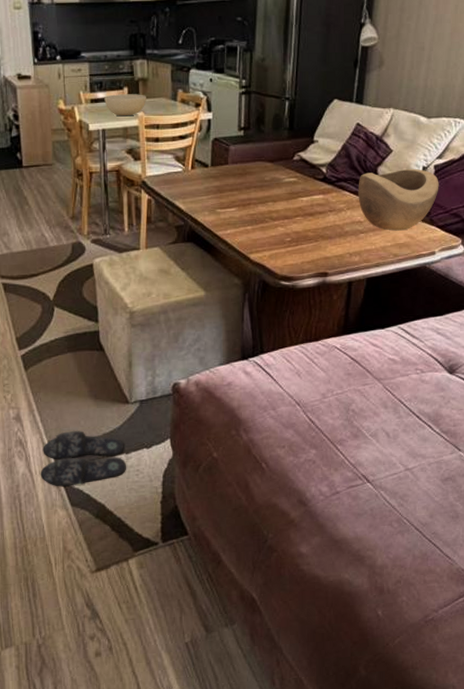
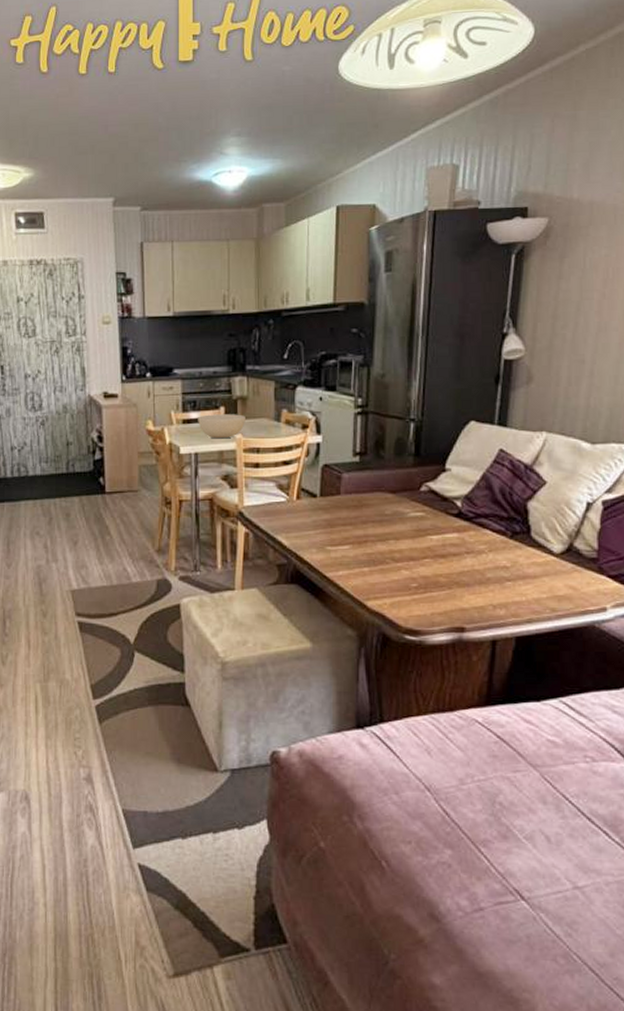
slippers: present [40,430,126,487] -> none [112,798,213,867]
decorative bowl: present [358,168,439,231] -> none [502,504,610,580]

